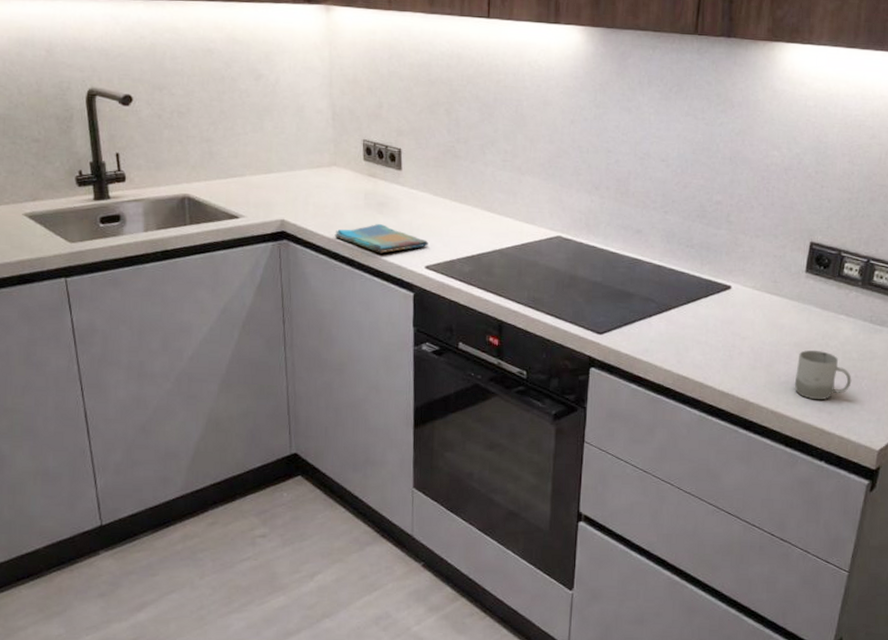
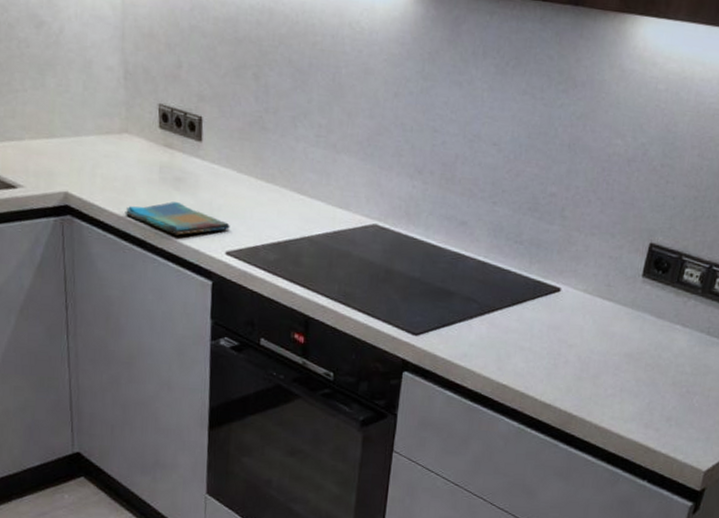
cup: present [794,349,852,400] -> none [621,361,683,416]

